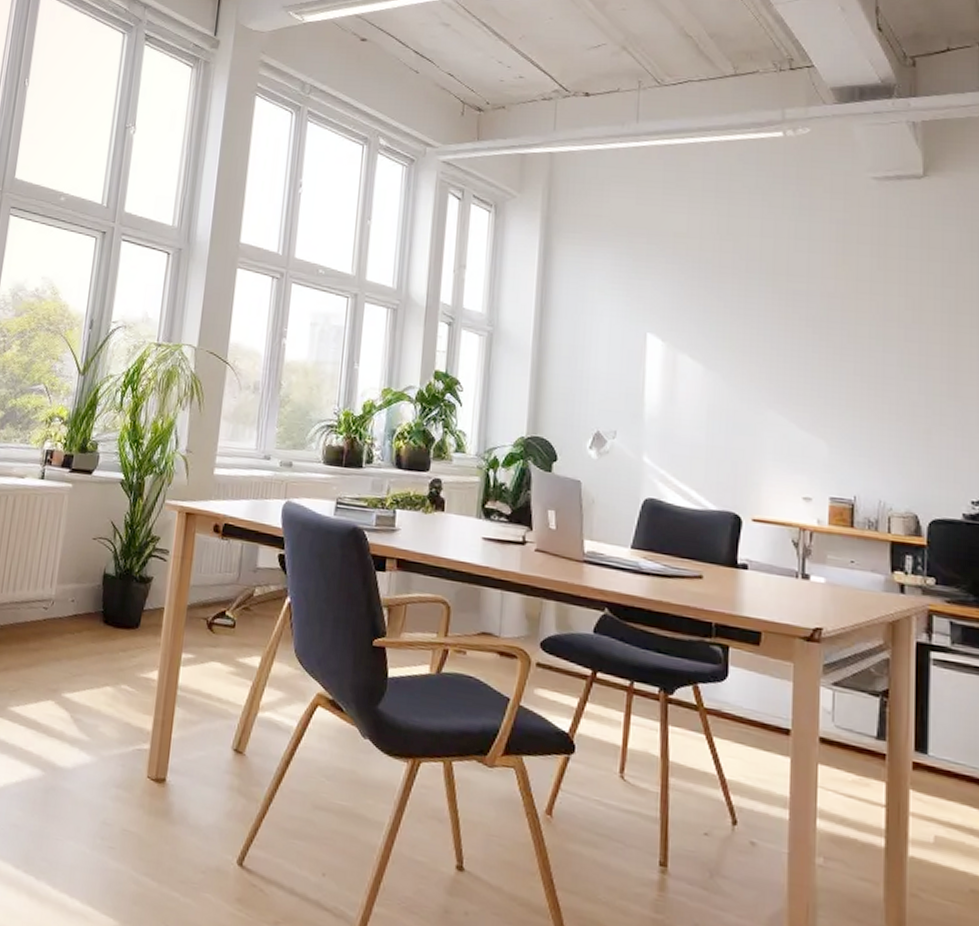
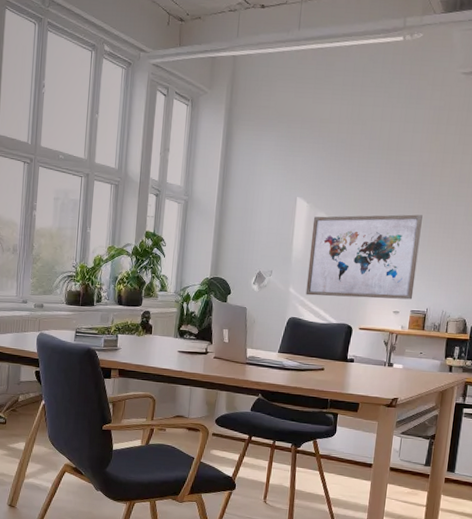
wall art: none [667,359,834,482] -> present [305,214,423,300]

